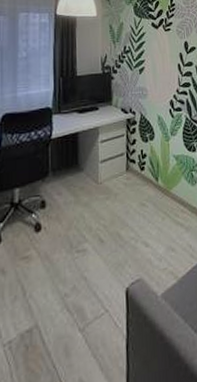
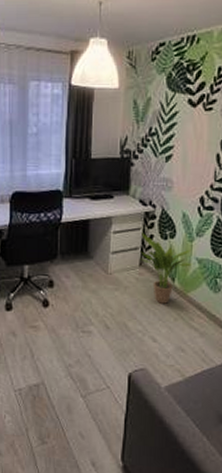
potted plant: none [125,137,172,205] -> present [140,231,193,304]

